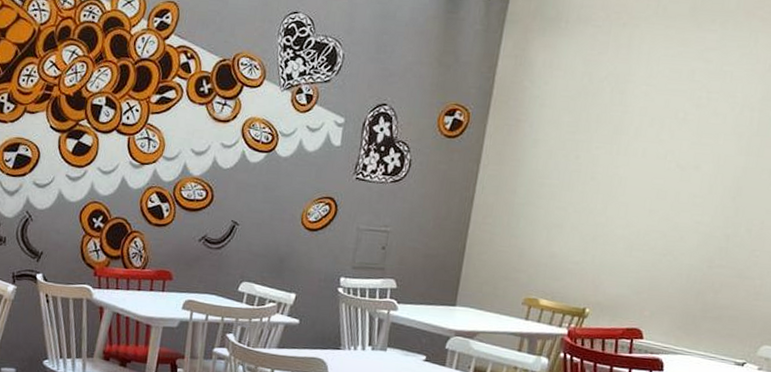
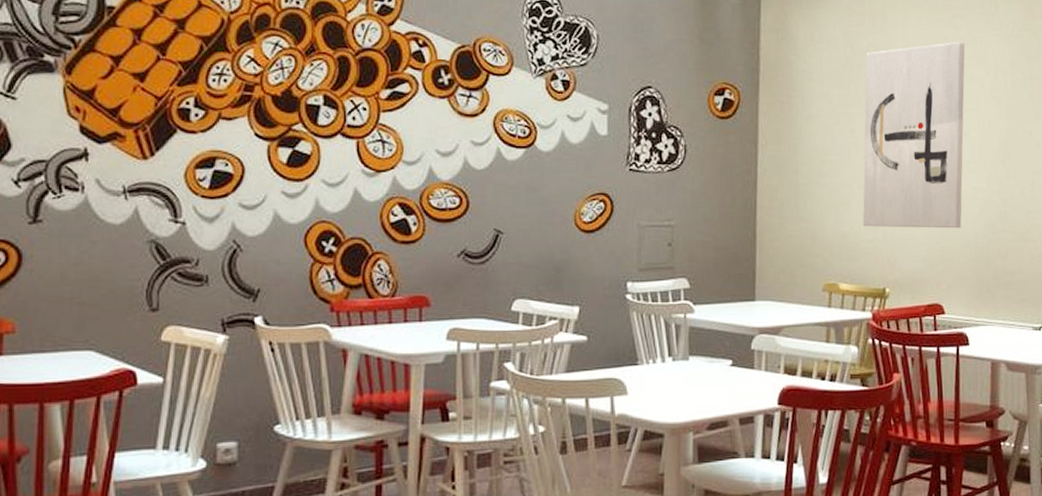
wall art: none [573,74,714,260] -> present [863,41,965,229]

